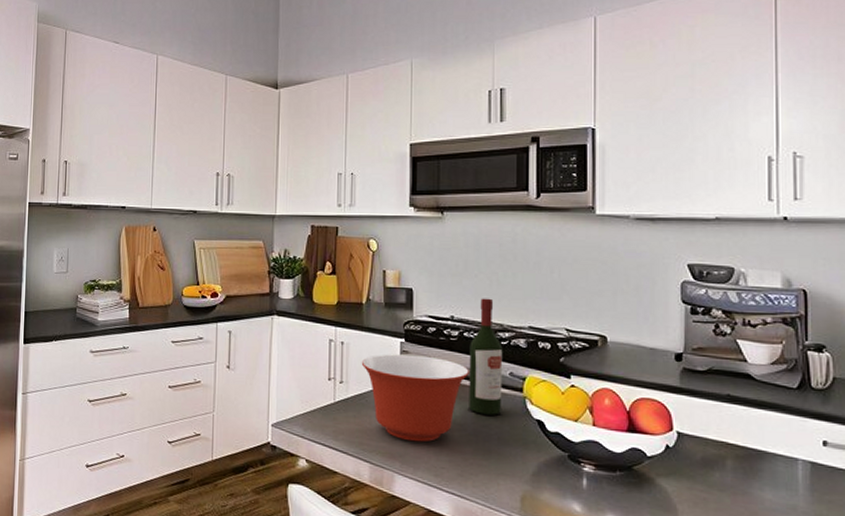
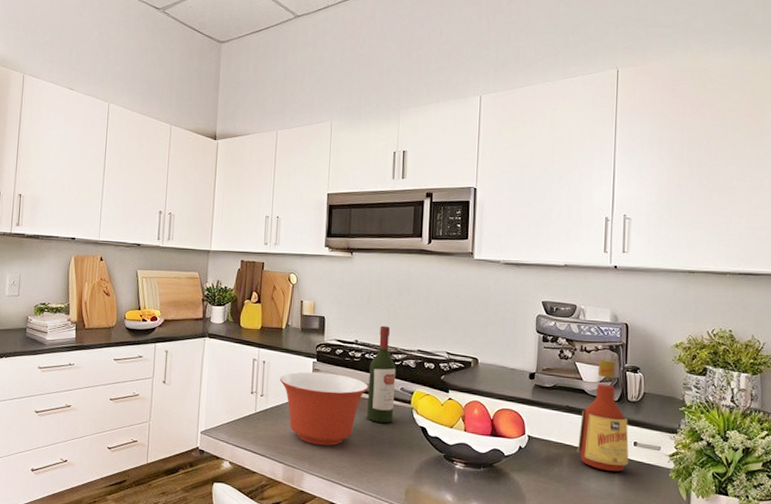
bottle: none [744,335,817,479] -> present [577,359,629,472]

